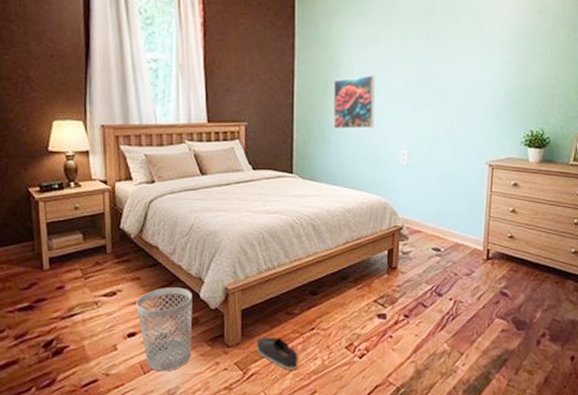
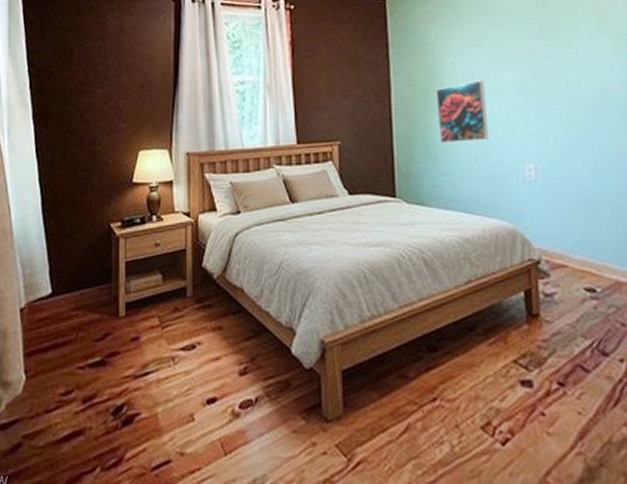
wastebasket: present [136,287,193,372] -> none [218,340,283,453]
shoe: present [256,337,299,370] -> none [362,409,419,458]

